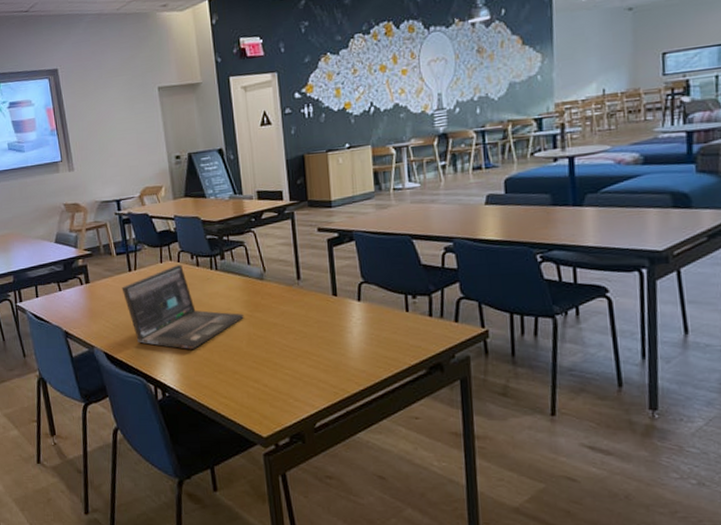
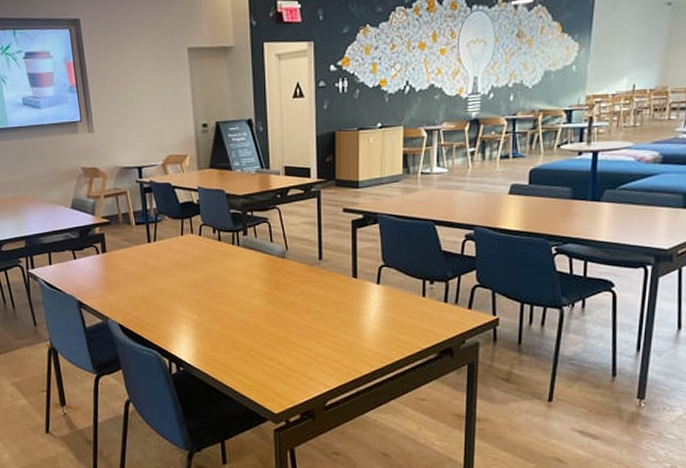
laptop: present [121,265,244,349] -> none [139,238,263,325]

